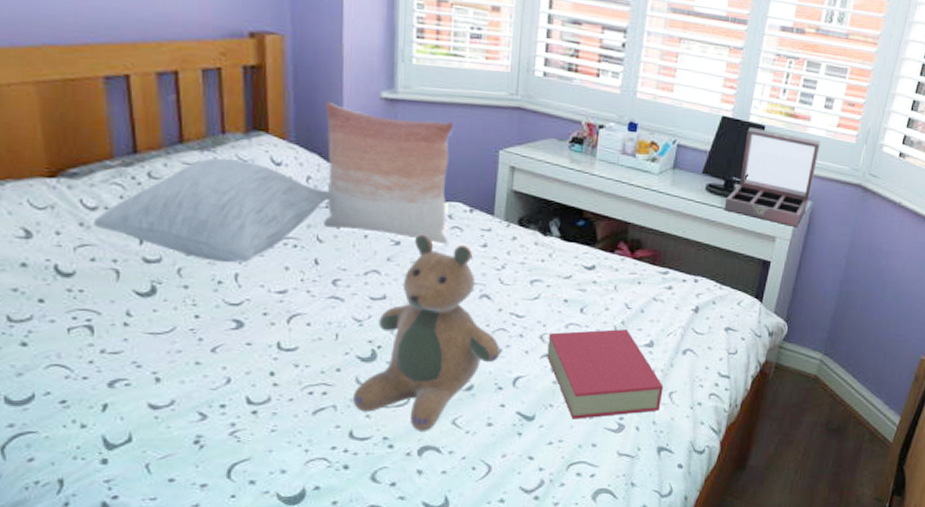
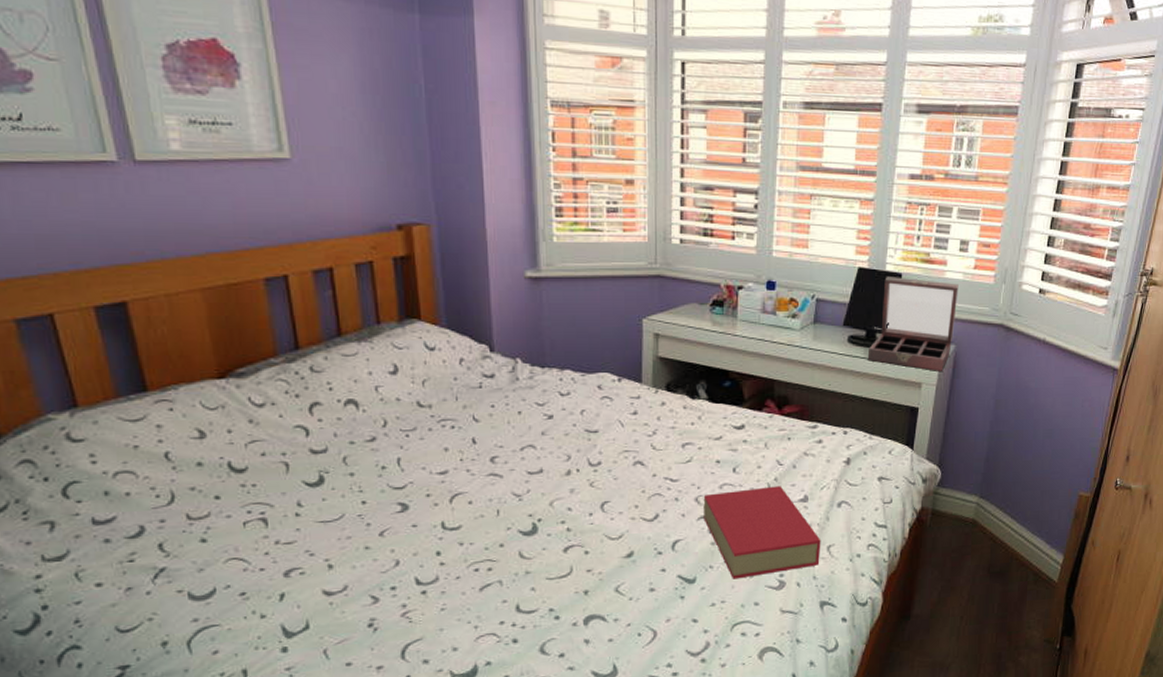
pillow: present [92,158,331,263] -> none [261,348,484,449]
pillow: present [324,101,454,245] -> none [473,284,599,415]
teddy bear: present [352,233,501,431] -> none [516,406,658,601]

